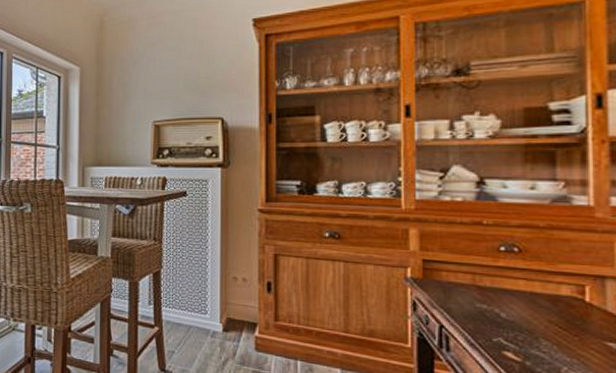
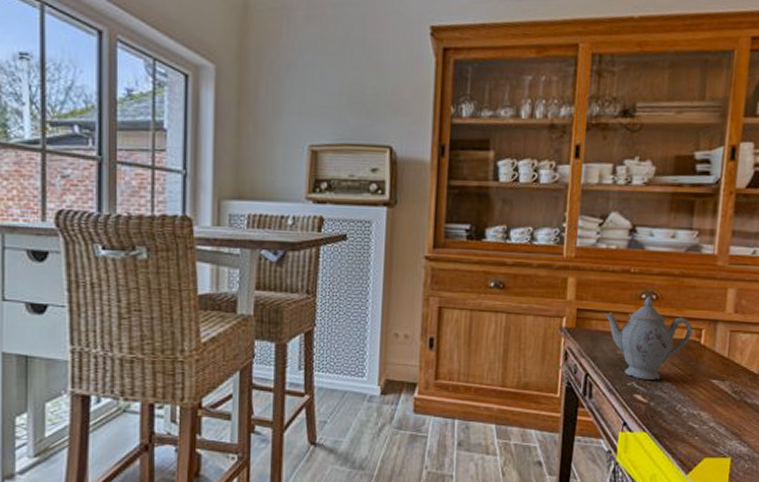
teapot: none [454,249,572,338] -> present [603,297,693,380]

